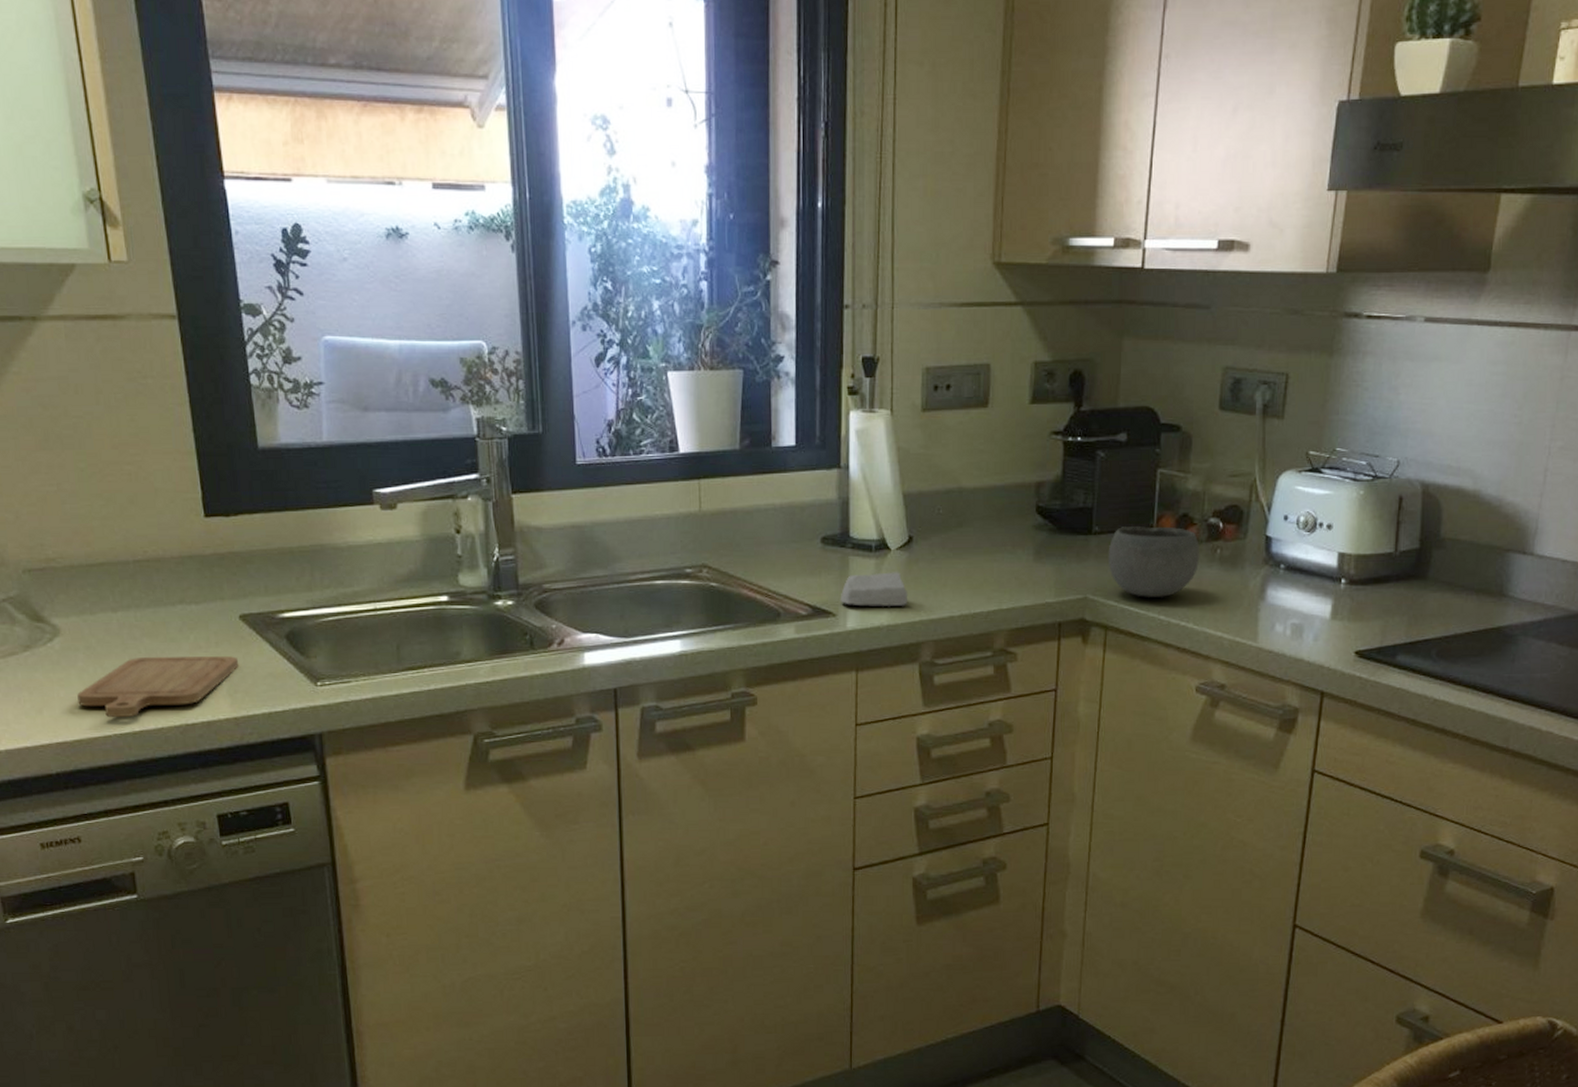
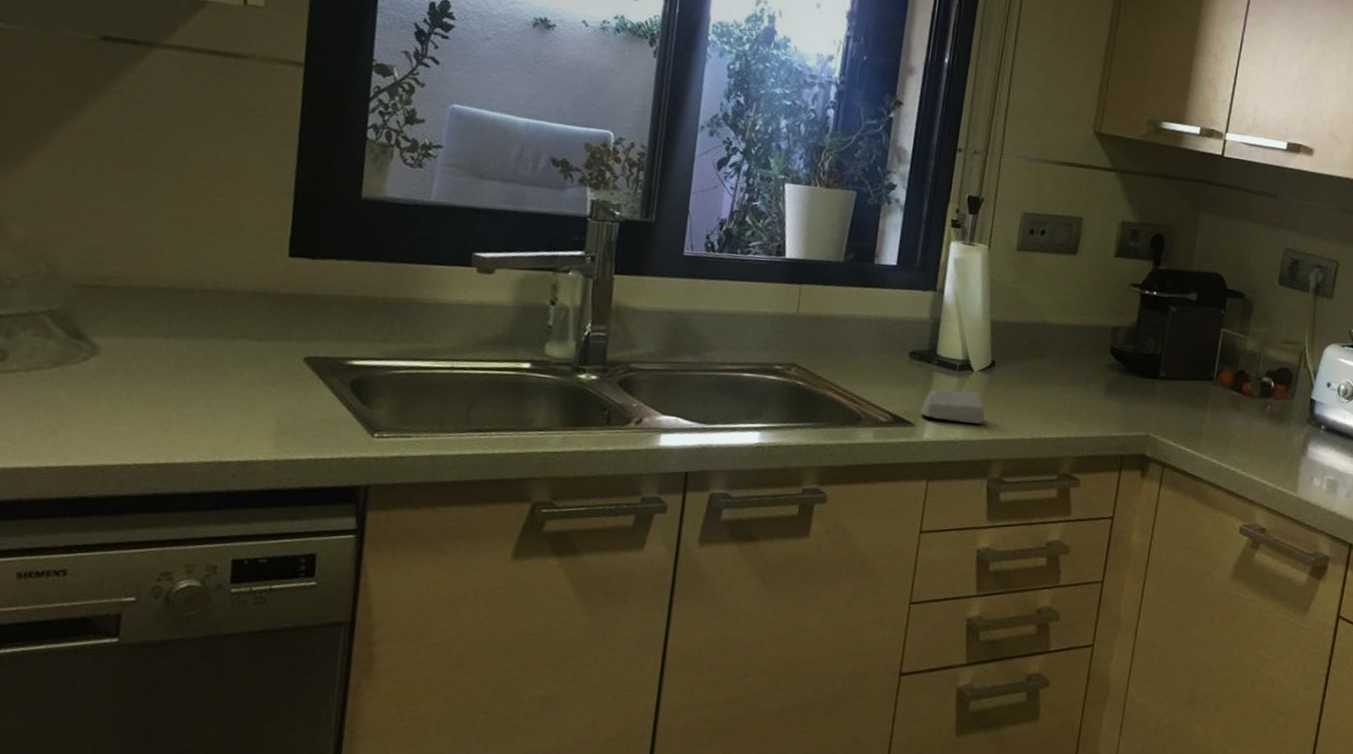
chopping board: present [77,656,239,718] -> none [101,387,294,448]
bowl: present [1108,526,1199,598] -> none [1170,375,1253,444]

